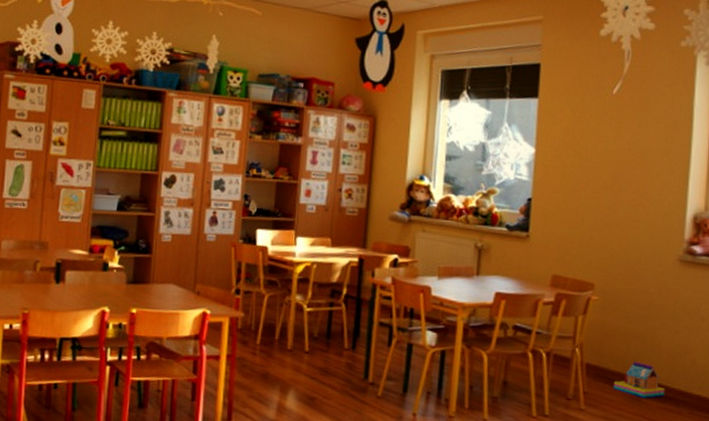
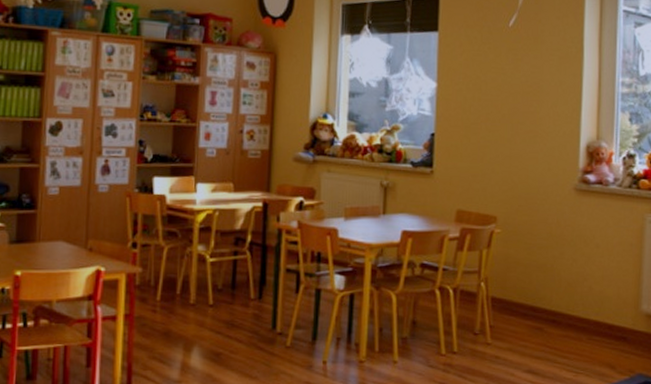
toy house: present [613,361,665,398] -> none [517,291,566,327]

